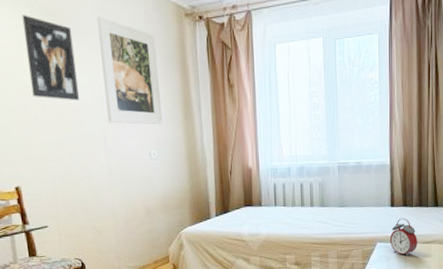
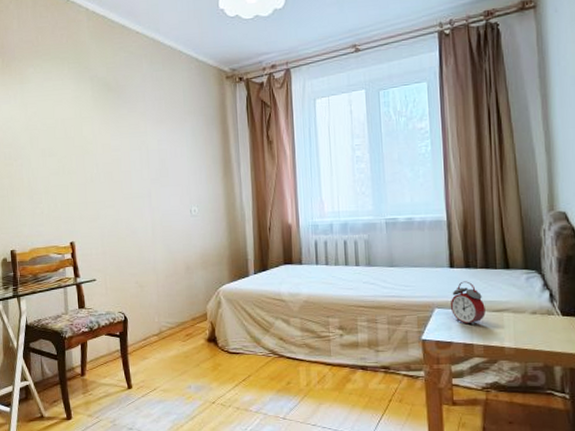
wall art: present [21,15,79,101] -> none [83,88,128,162]
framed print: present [96,16,163,125] -> none [146,85,204,183]

